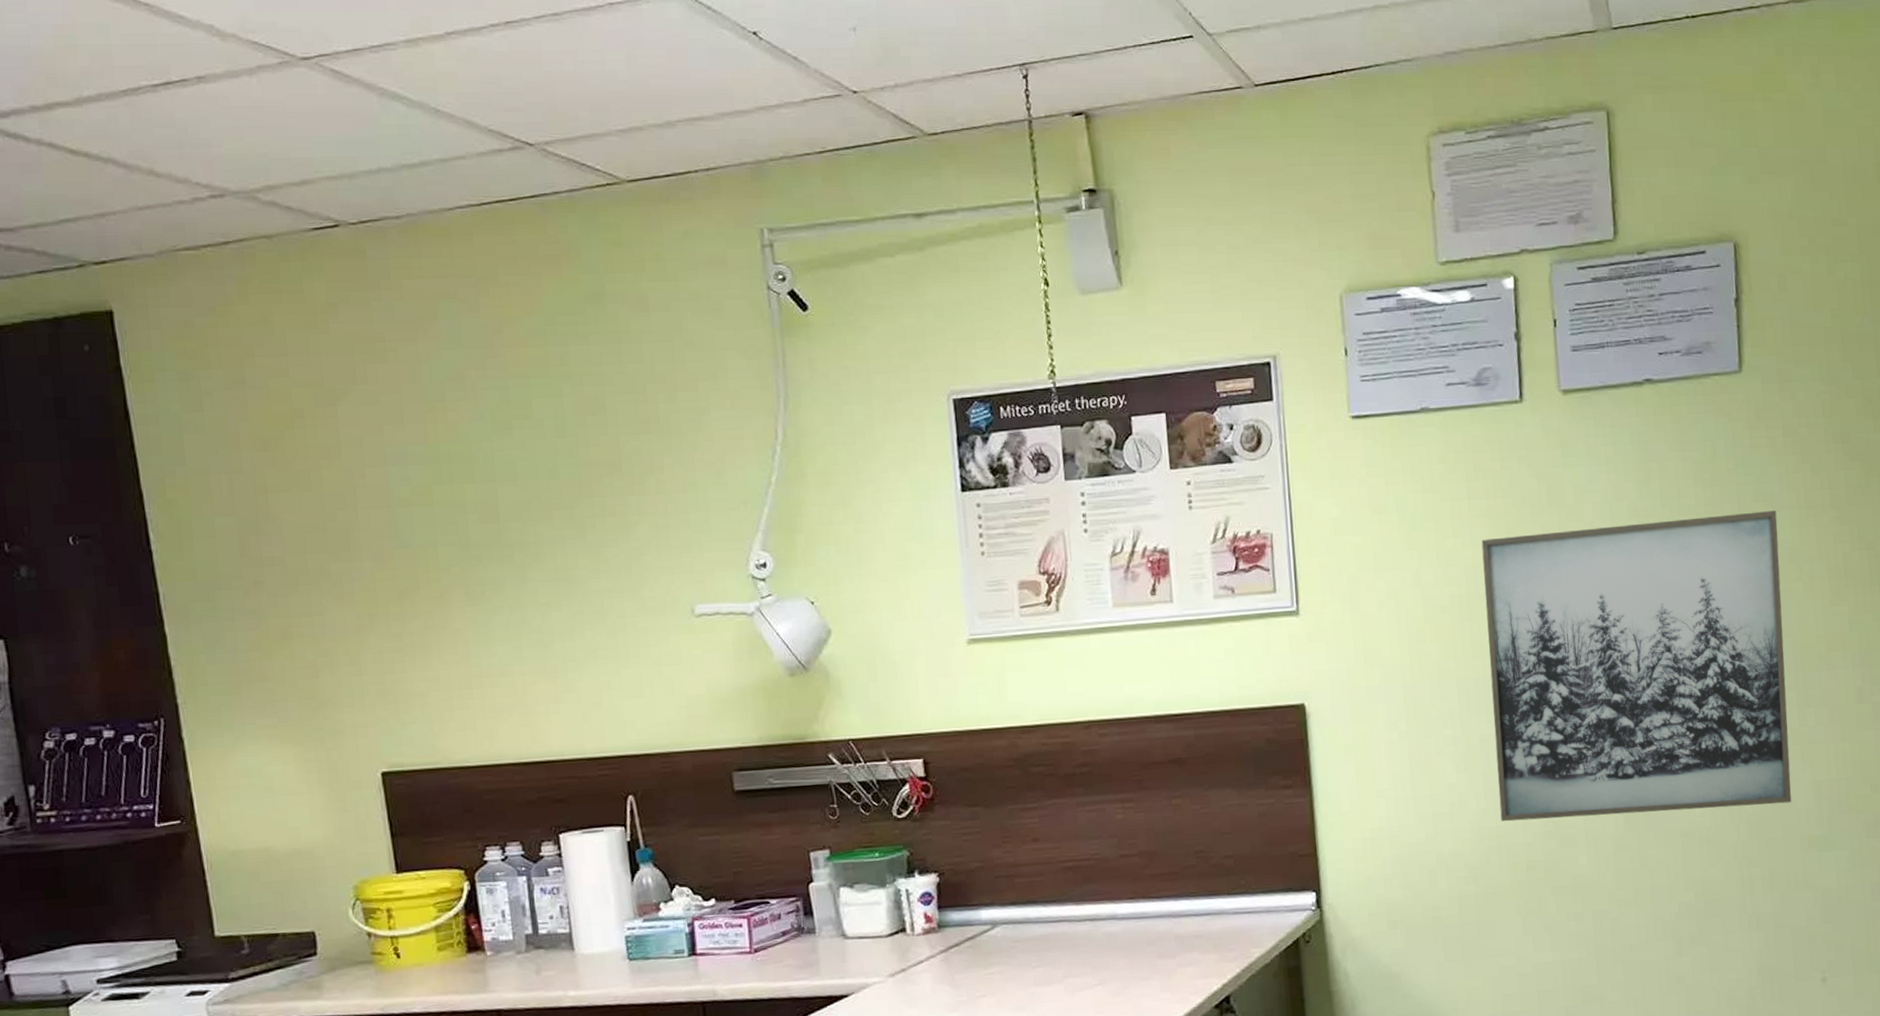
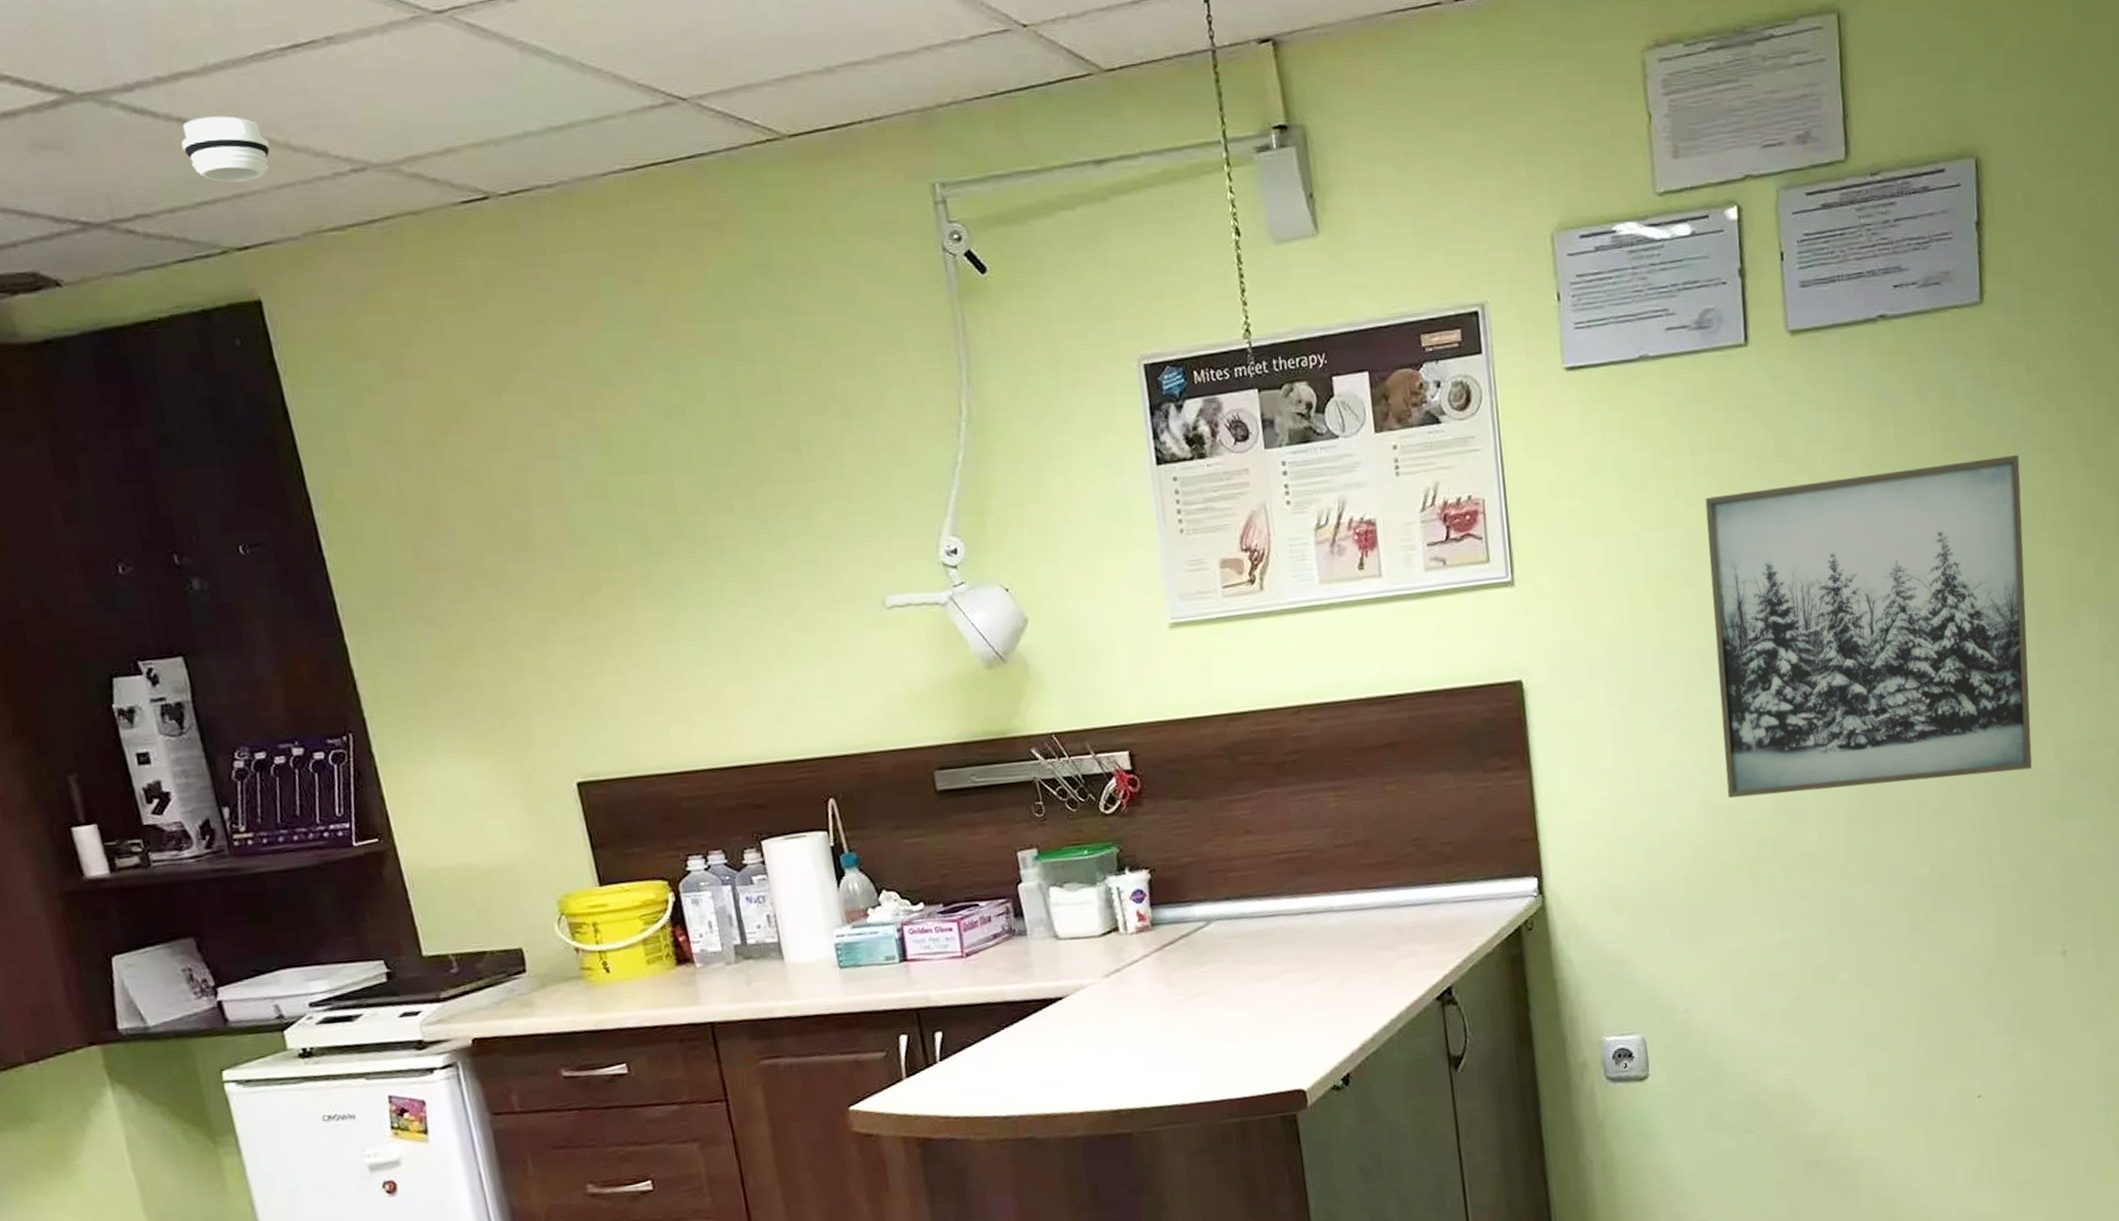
smoke detector: none [50,143,135,203] -> present [181,116,271,183]

